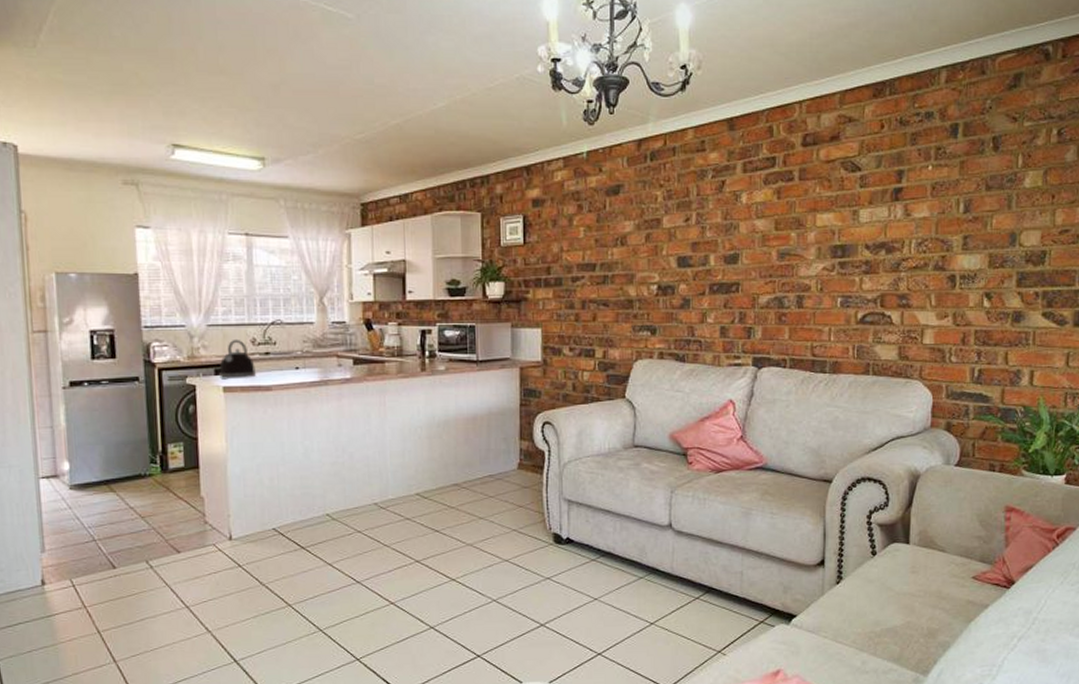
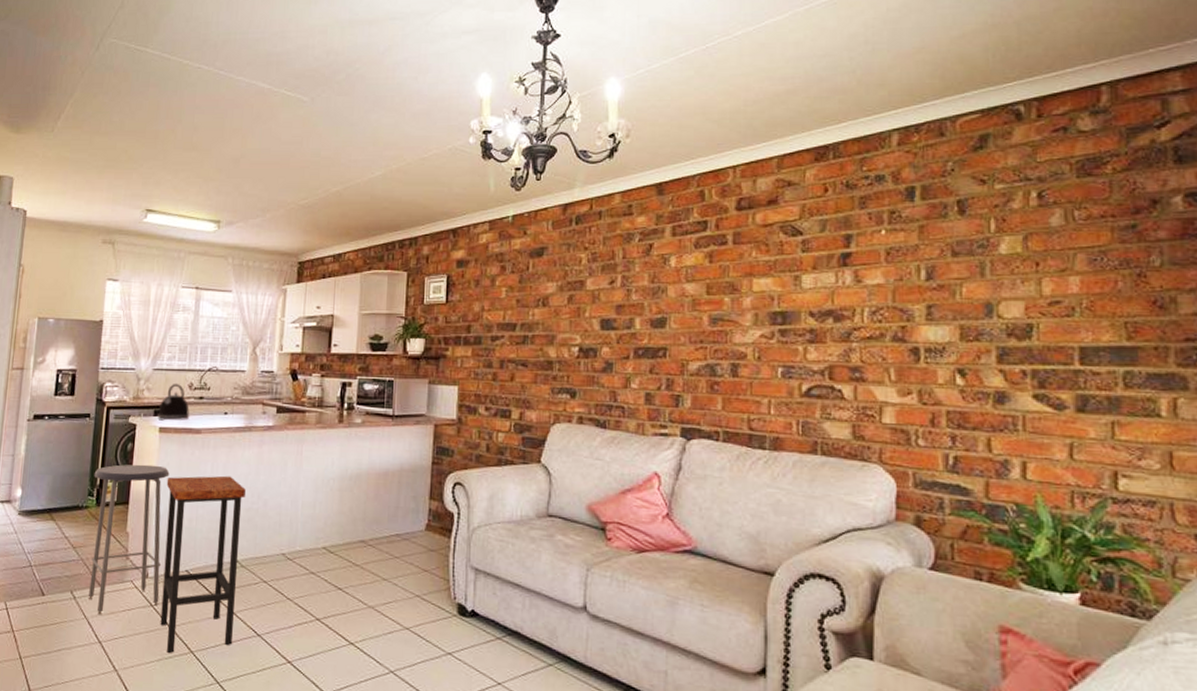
bar stool: none [153,426,247,581] -> present [89,464,170,615]
bar stool: none [239,431,331,609] -> present [160,475,246,653]

